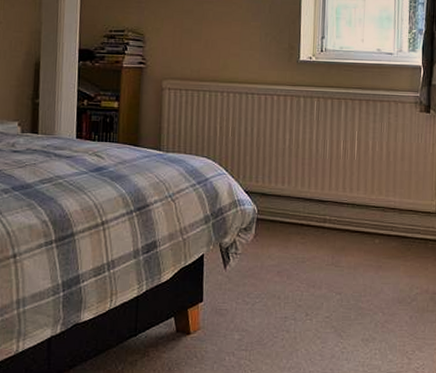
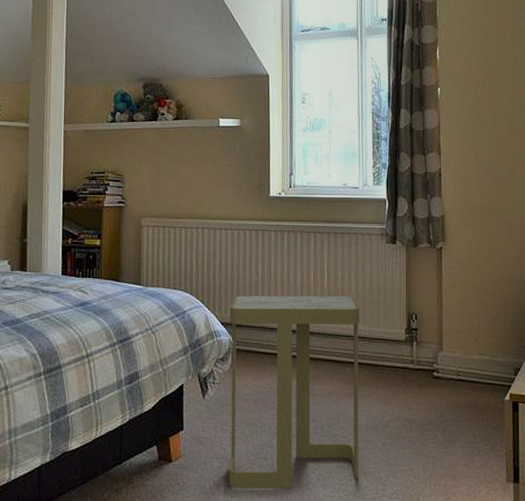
side table: none [249,163,390,362] -> present [228,295,360,488]

